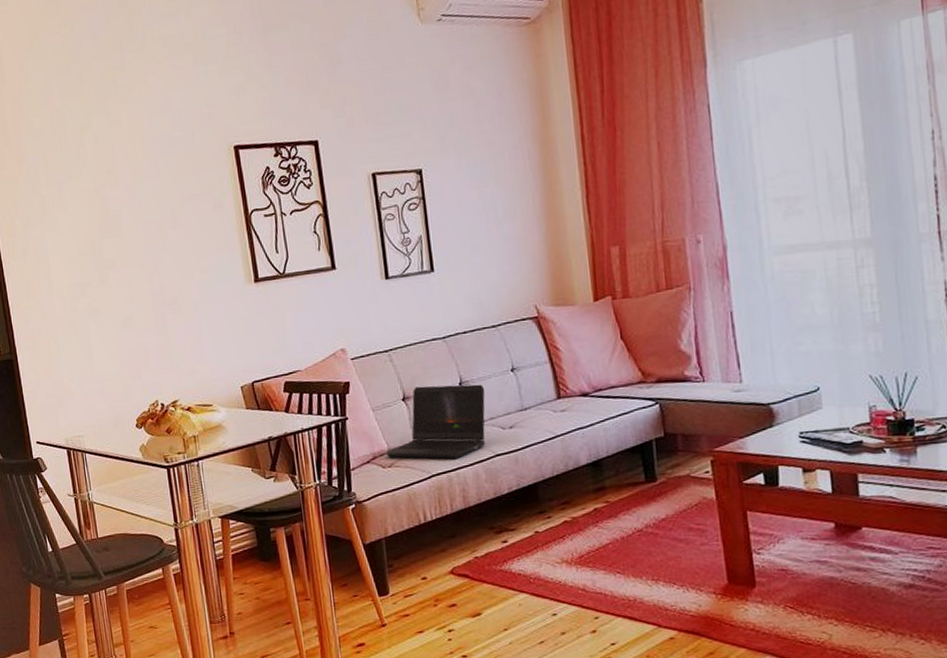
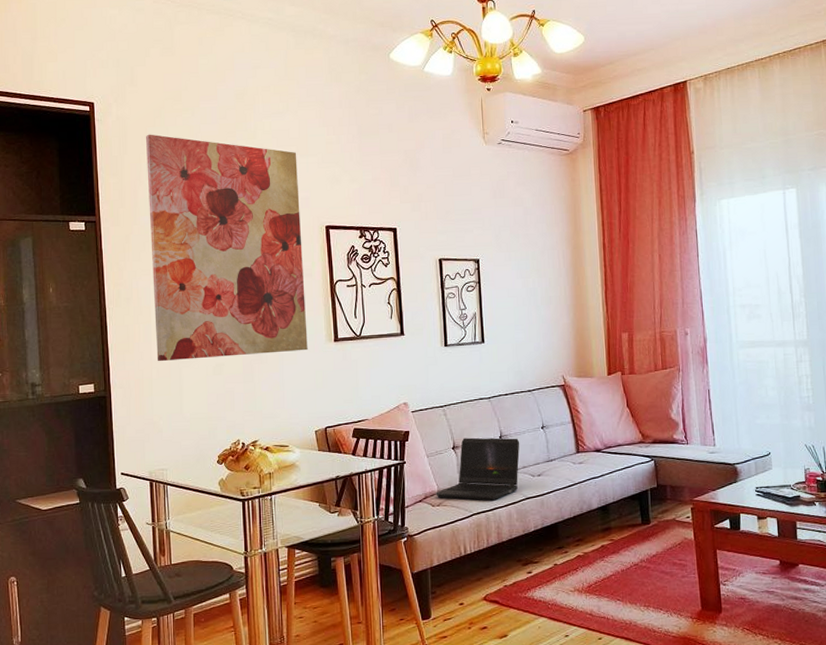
wall art: none [23,58,225,318] -> present [145,134,308,362]

